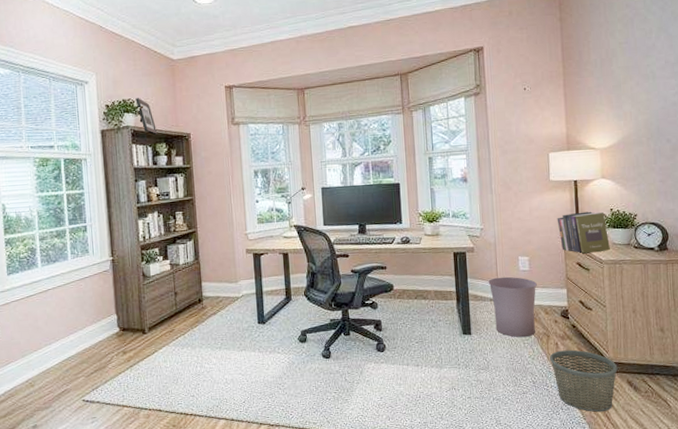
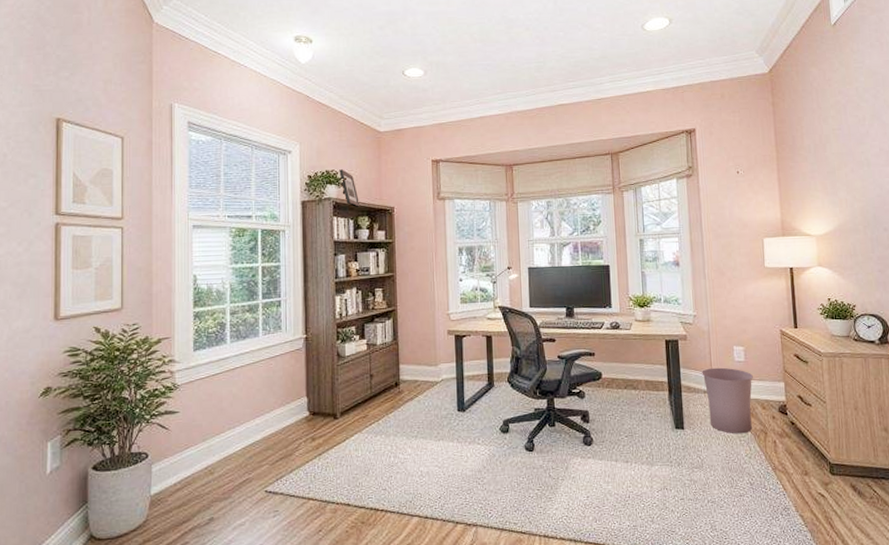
basket: present [549,349,618,412] -> none [767,449,840,519]
books: present [557,211,610,254] -> none [772,300,829,345]

